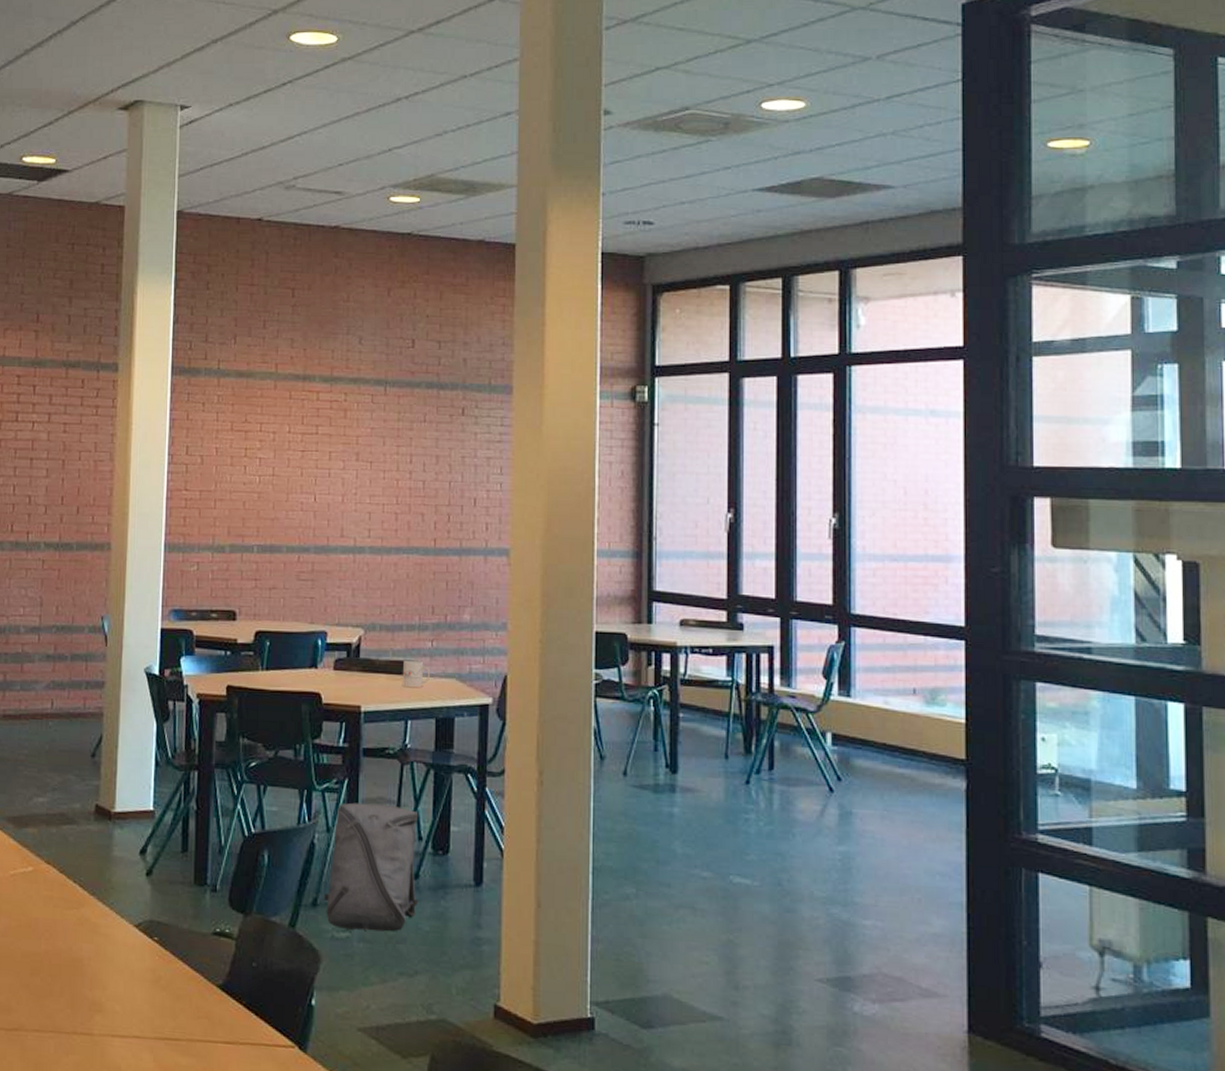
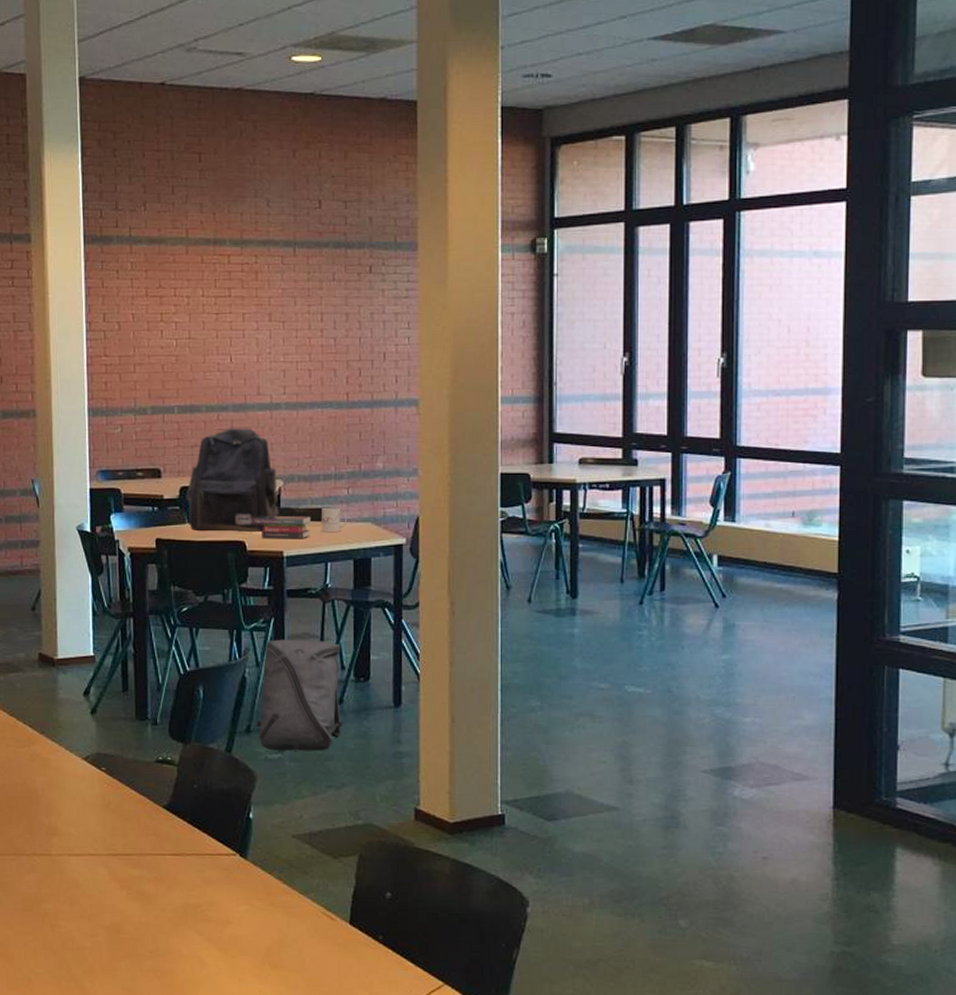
backpack: none [260,571,358,683] -> present [186,428,279,532]
books: none [330,666,391,694] -> present [252,516,311,539]

